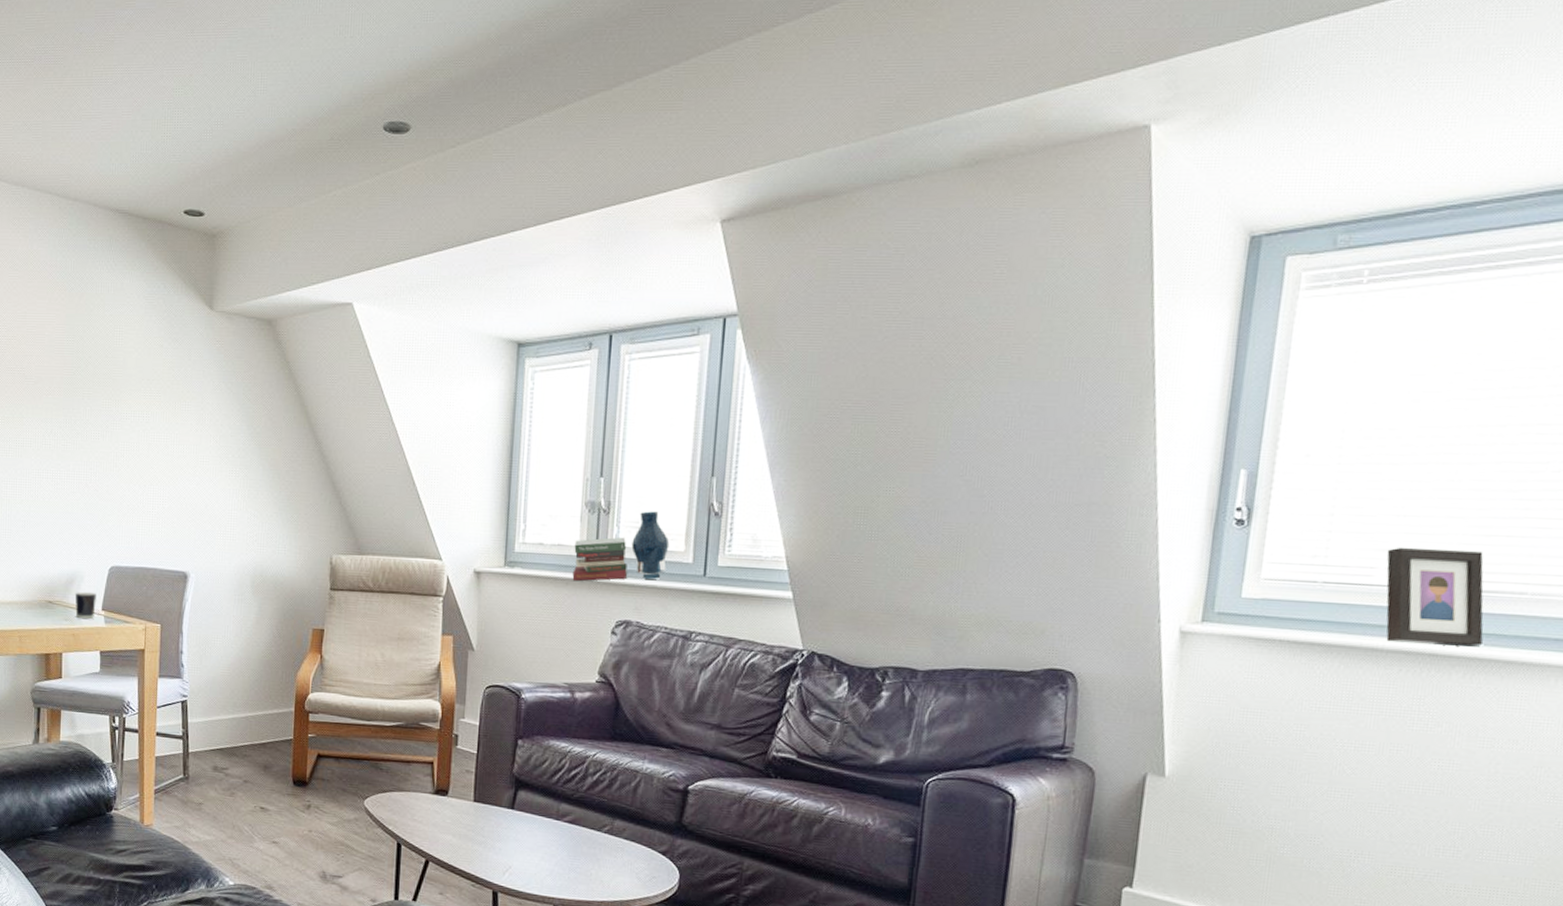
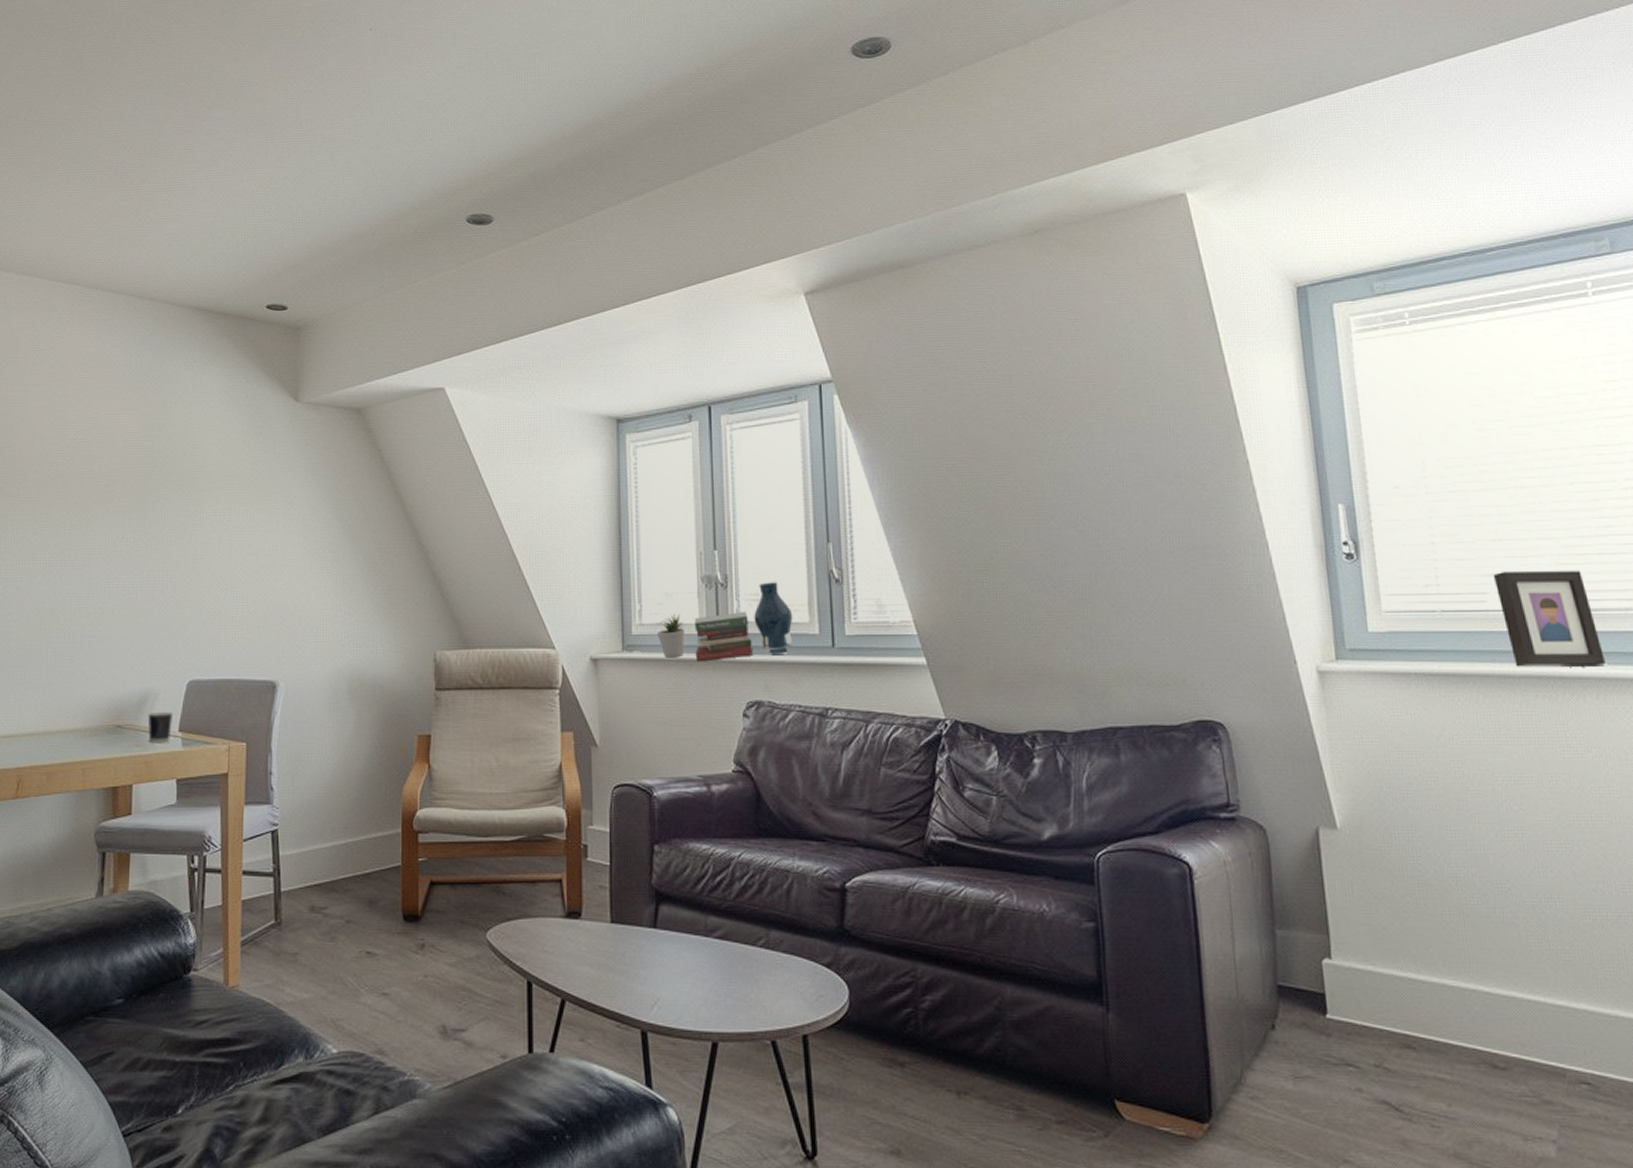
potted plant: none [538,535,564,576] -> present [657,613,685,658]

